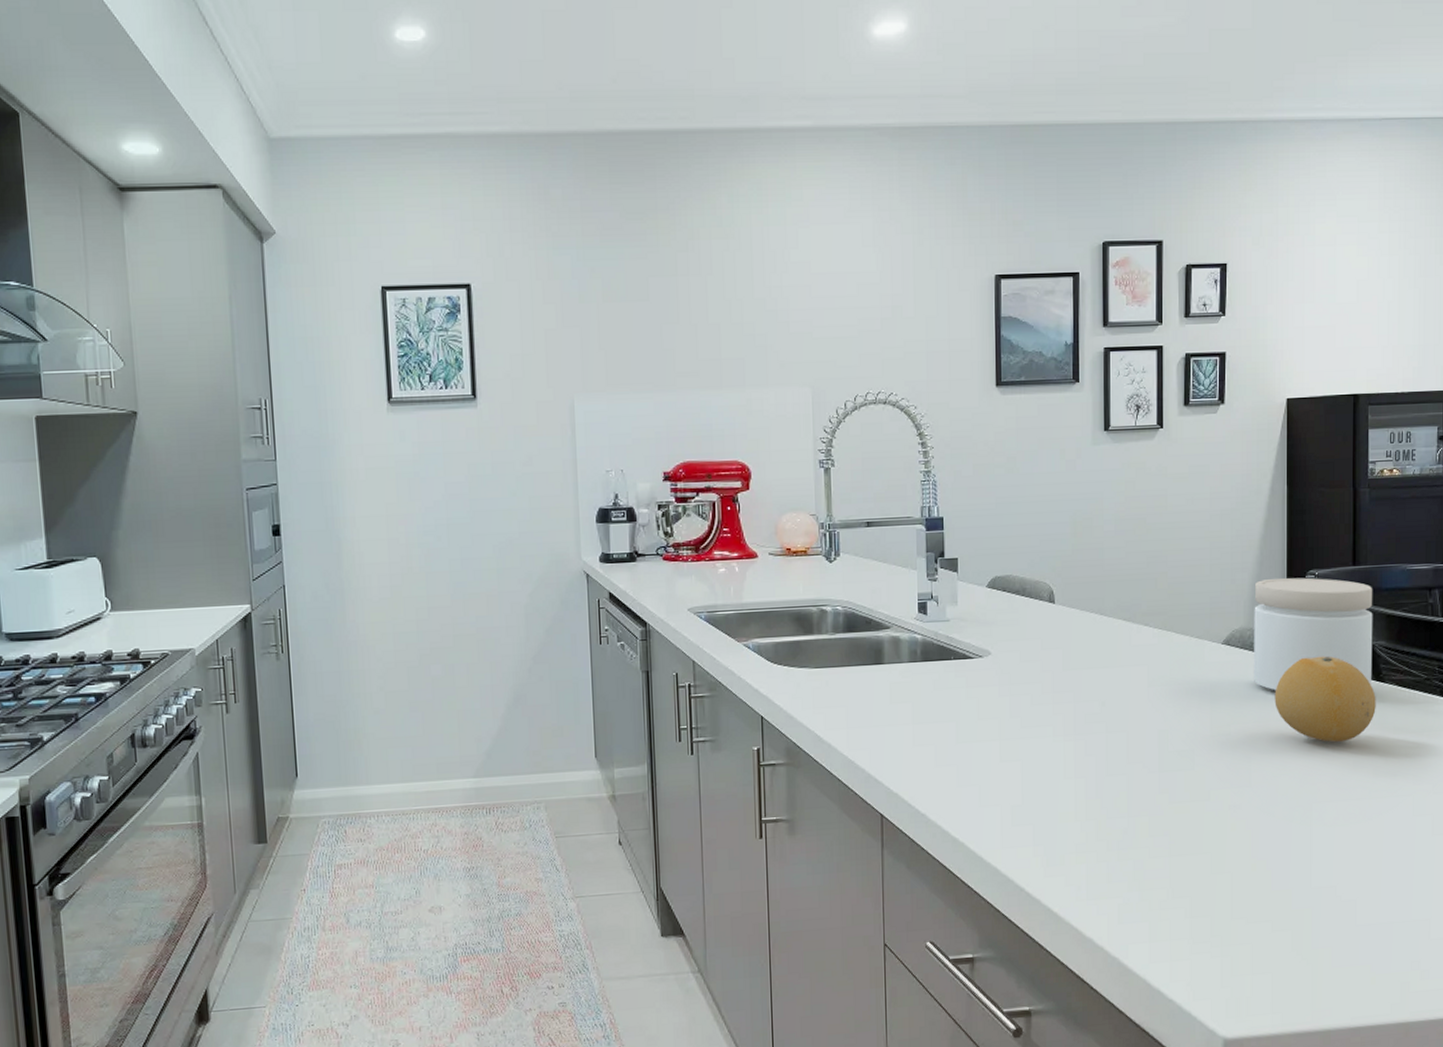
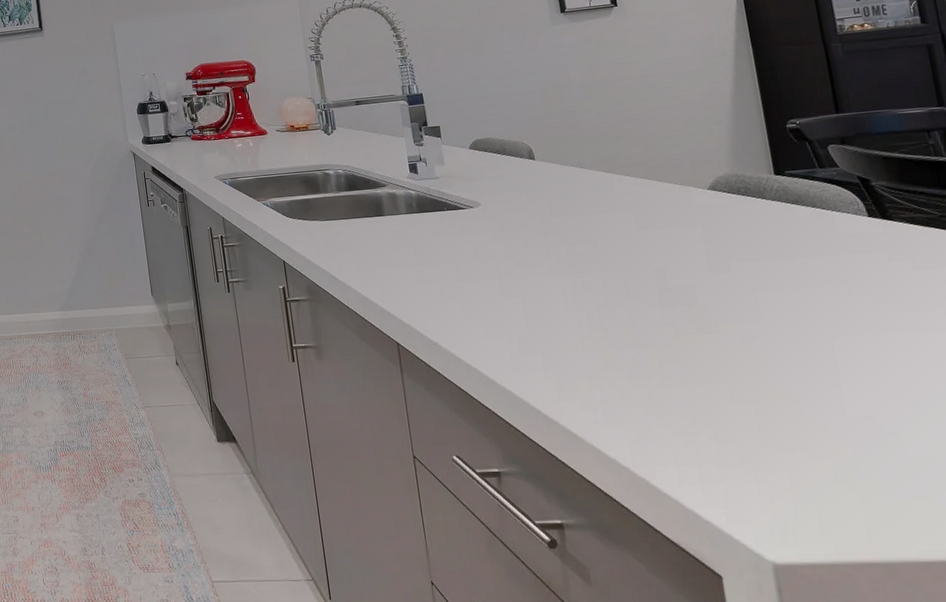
jar: present [1254,577,1373,691] -> none [734,126,878,231]
fruit: present [1274,656,1376,743] -> none [771,197,889,279]

